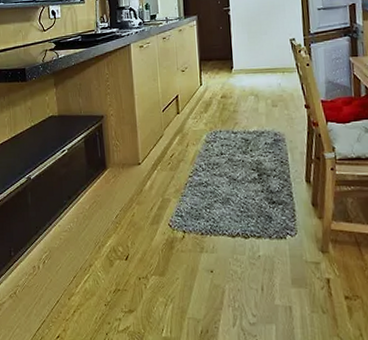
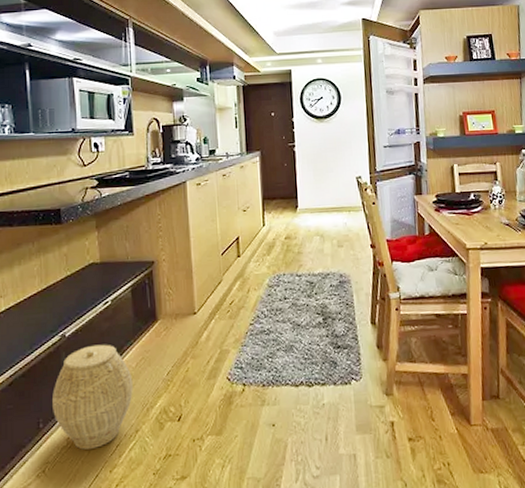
woven basket: none [21,187,87,278] -> present [52,344,133,450]

